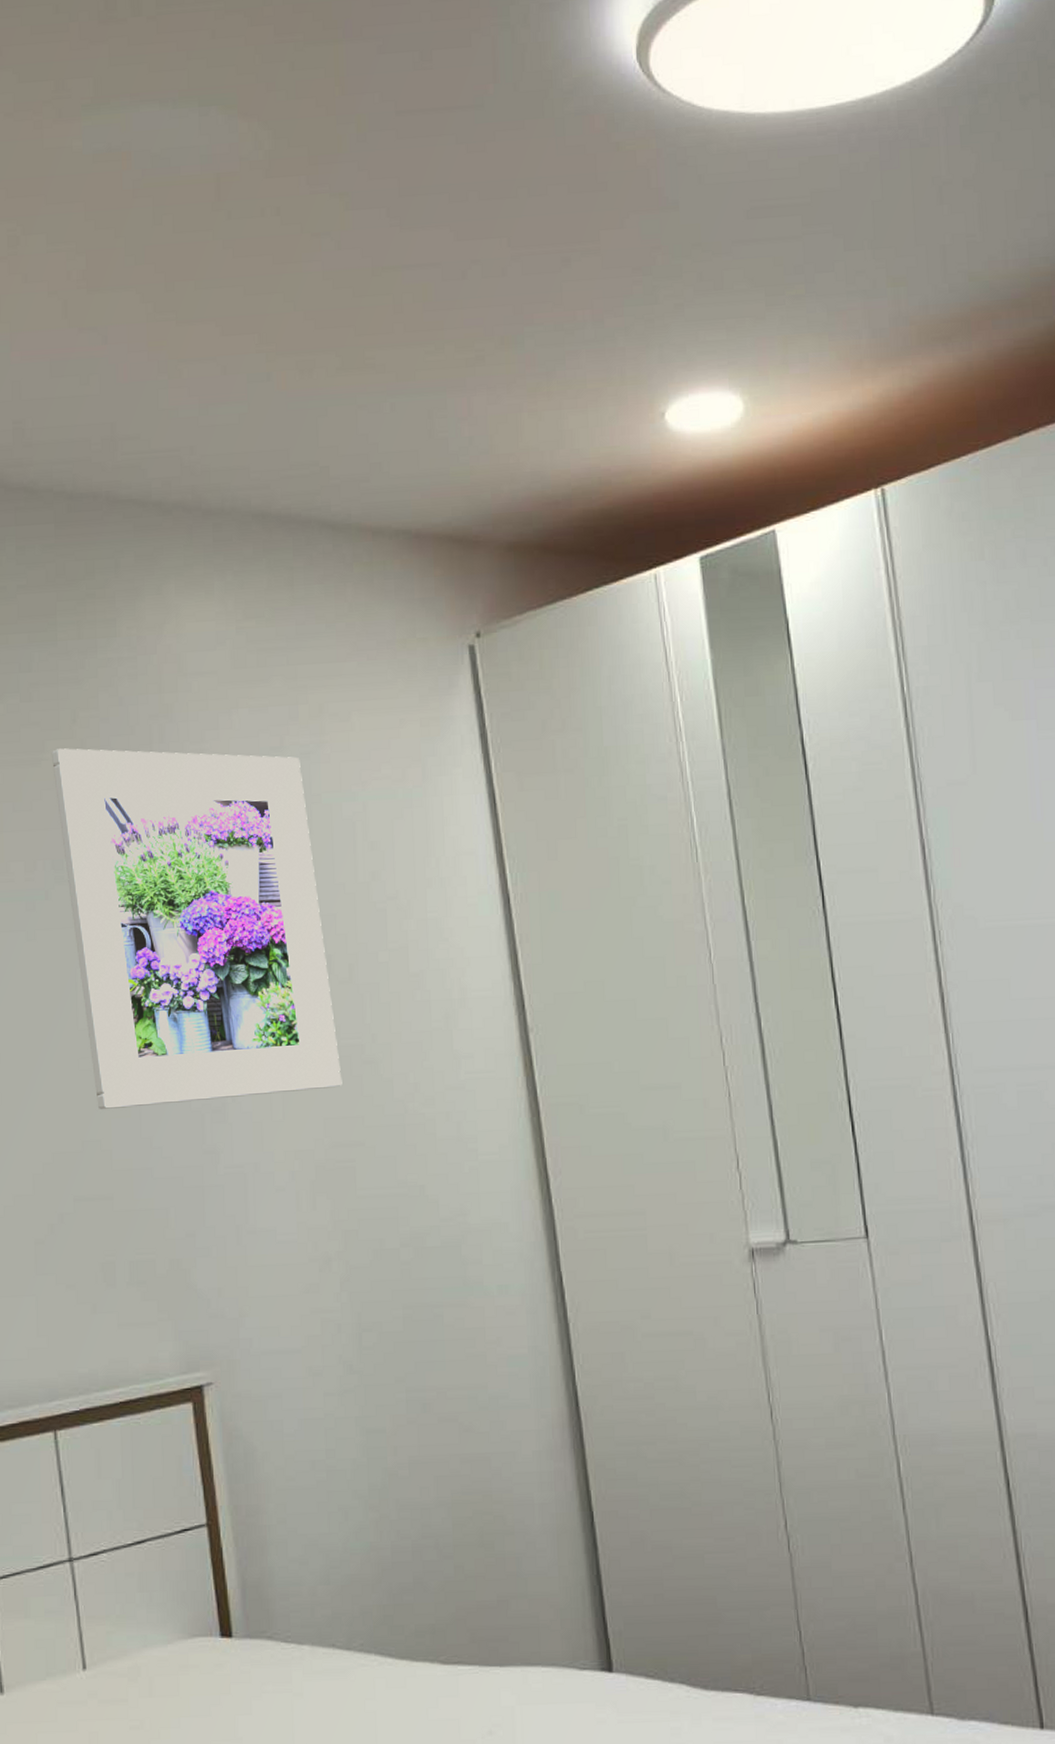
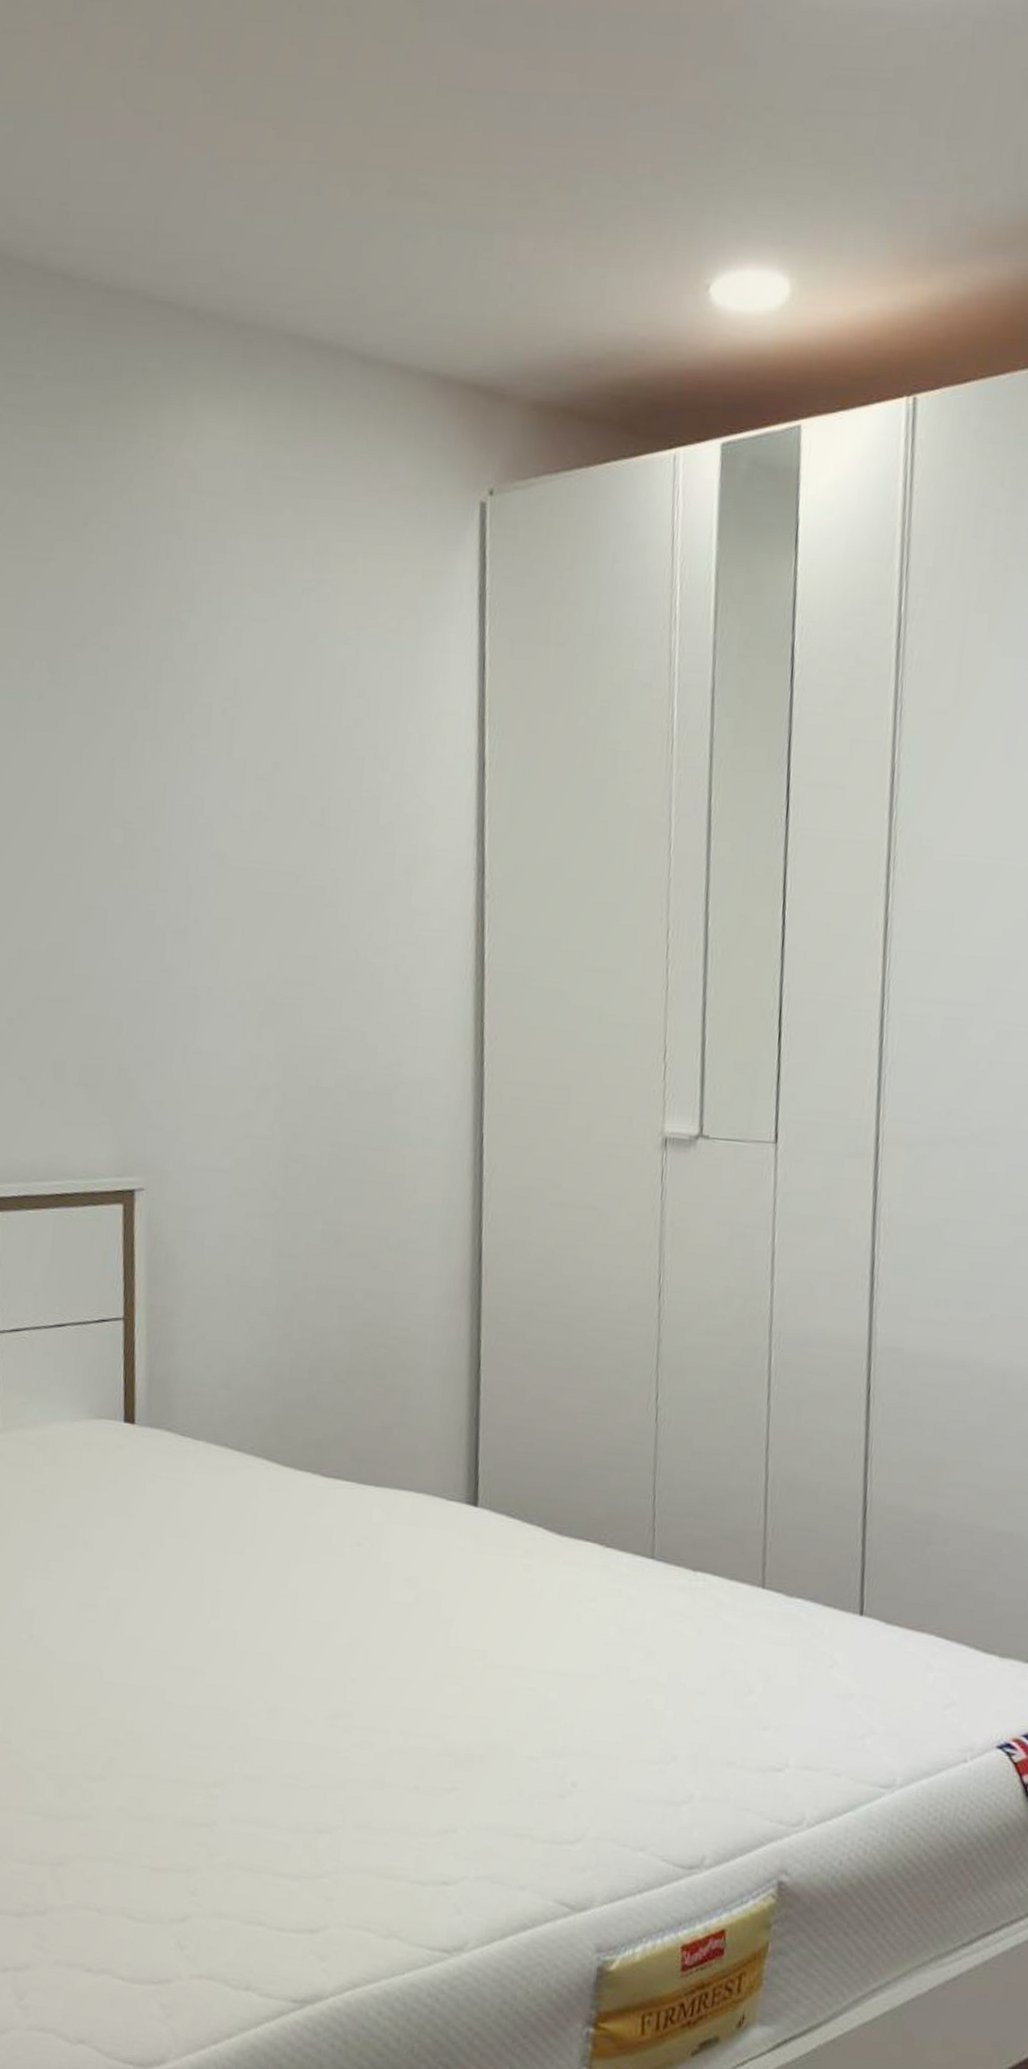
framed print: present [51,748,343,1110] -> none [59,550,301,926]

